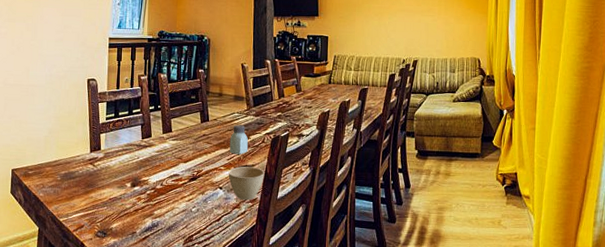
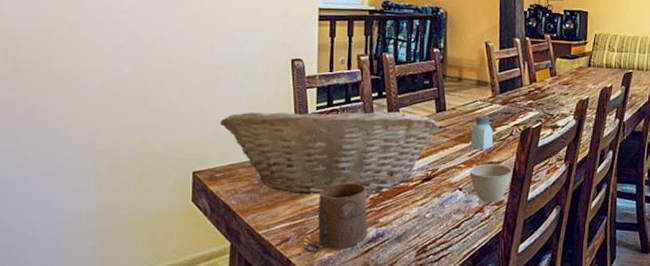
fruit basket: none [33,116,204,190] -> present [220,105,439,195]
cup: none [106,181,145,236] -> present [318,183,368,249]

